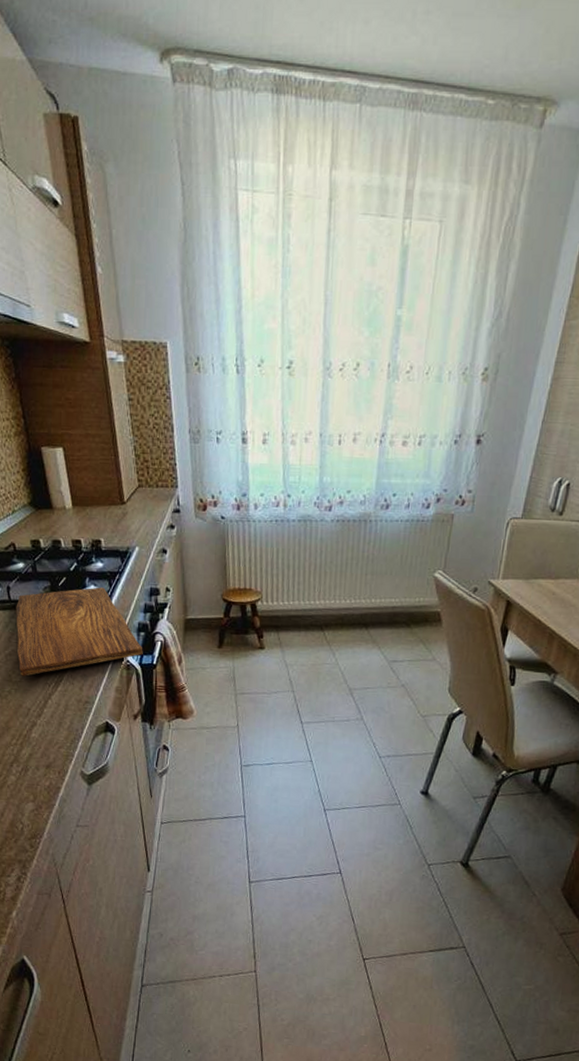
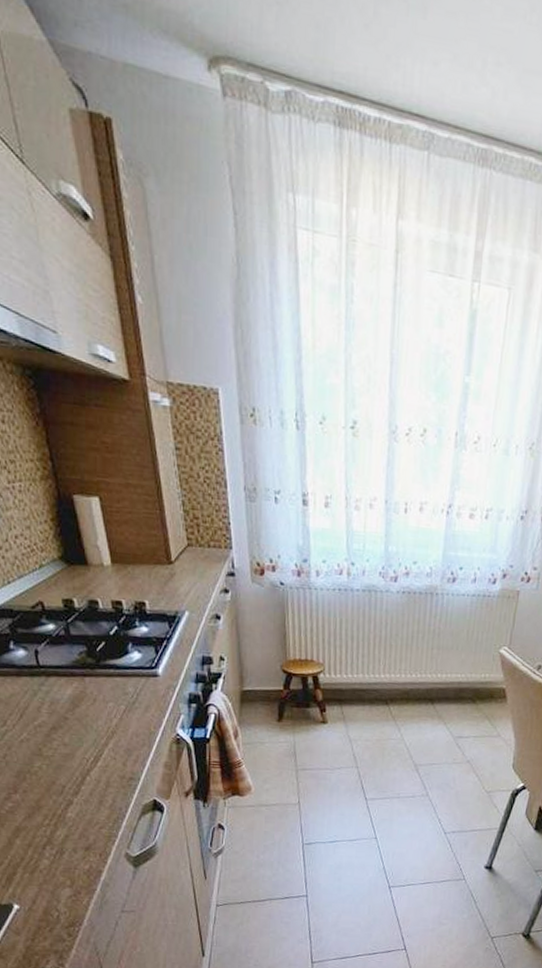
cutting board: present [16,587,143,676] -> none [46,653,195,750]

